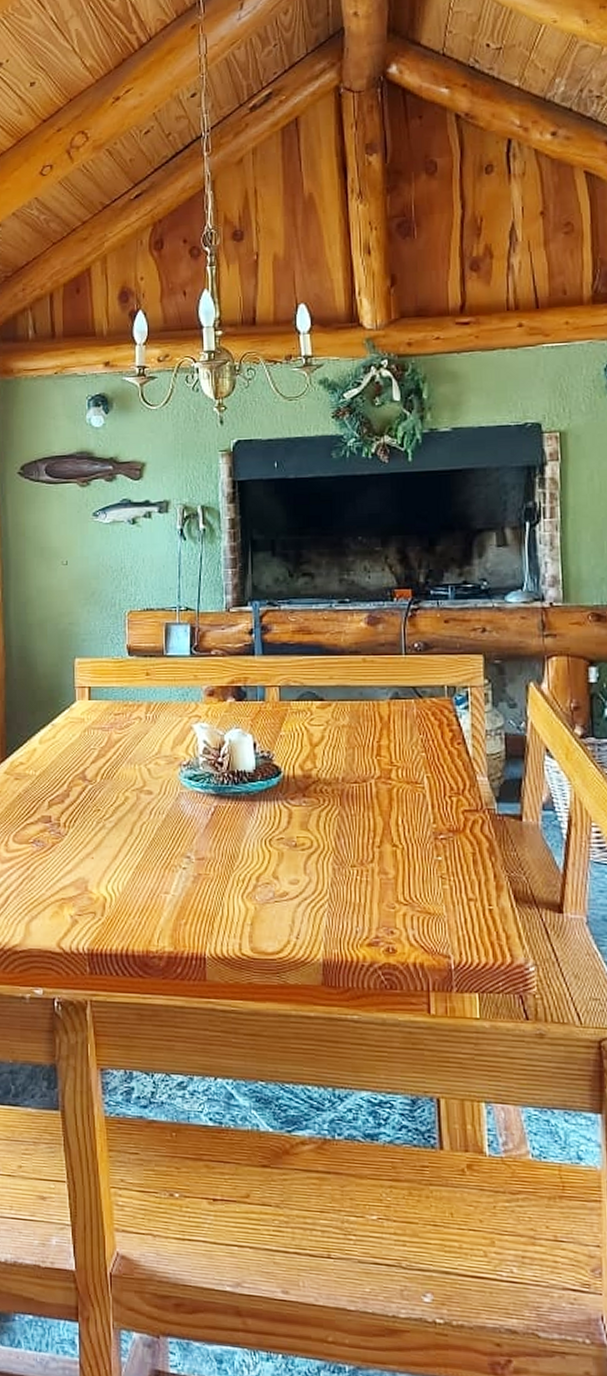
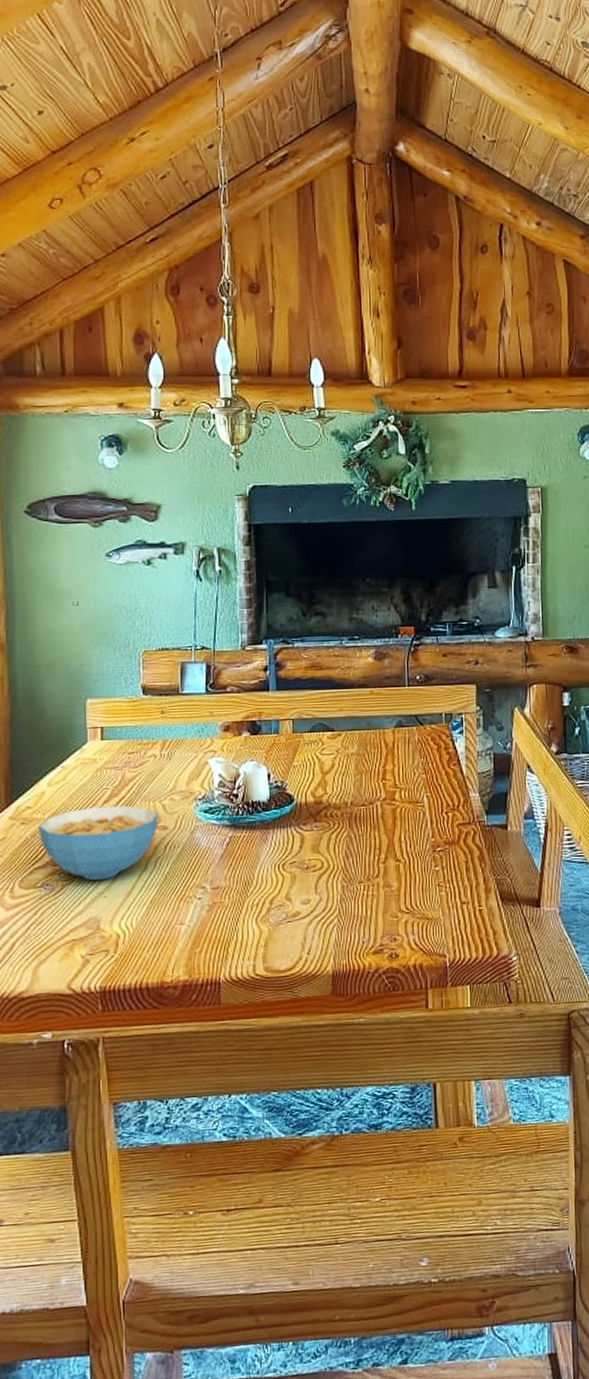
cereal bowl: none [31,766,144,840] -> present [38,805,159,880]

